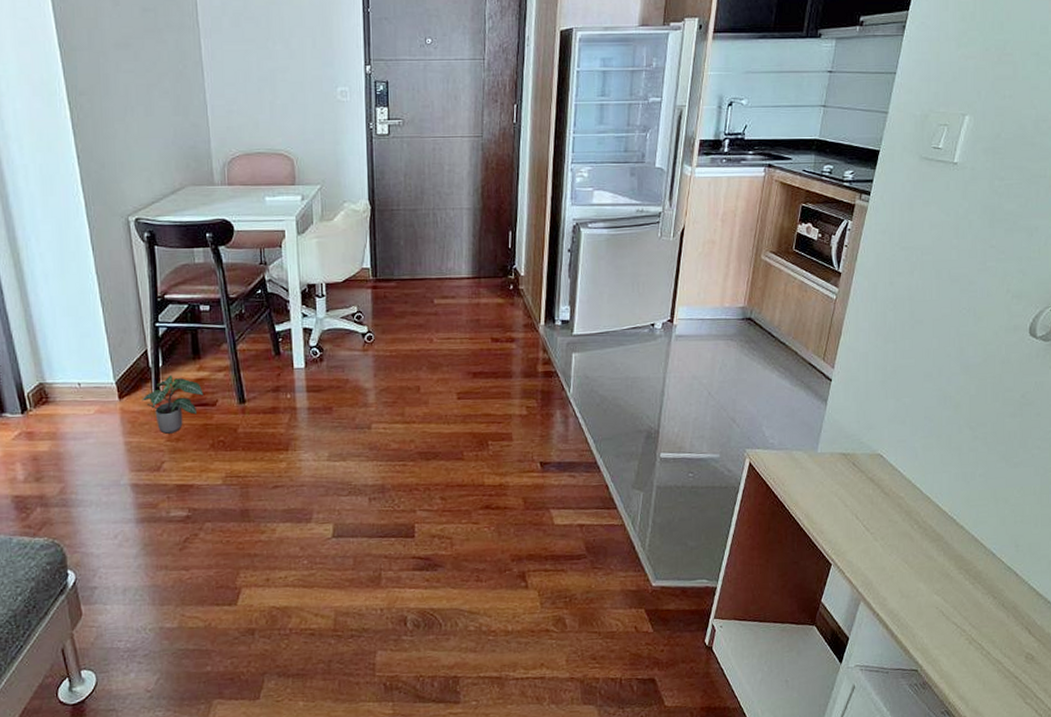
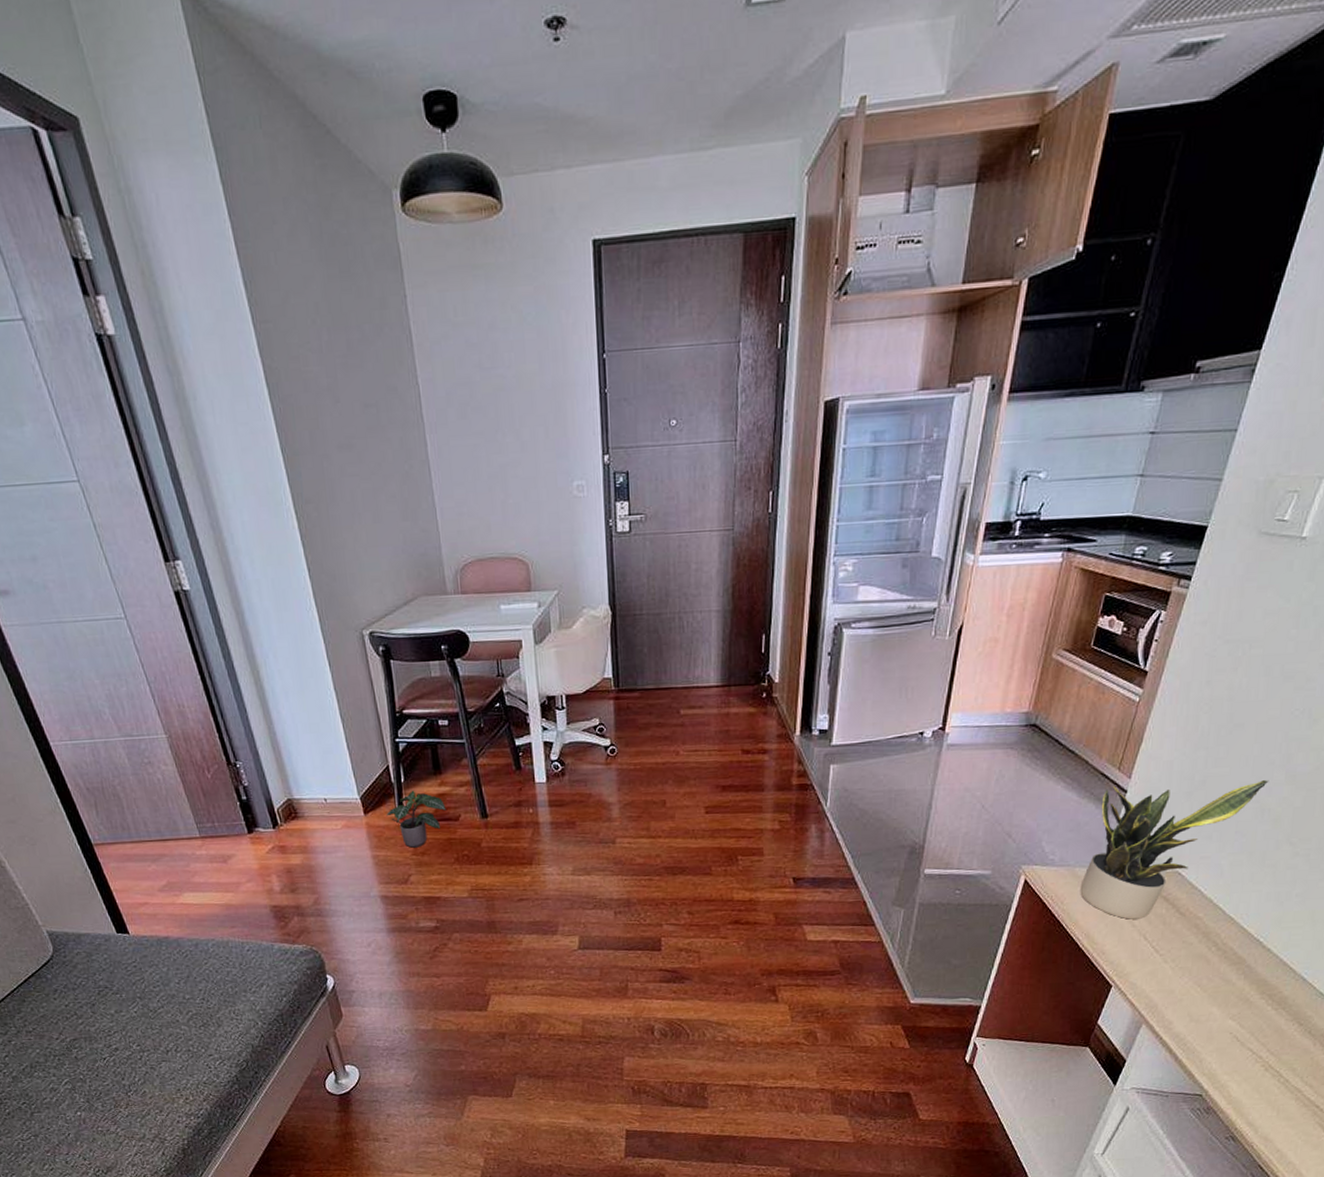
potted plant: none [798,371,948,500] -> present [1080,780,1269,920]

